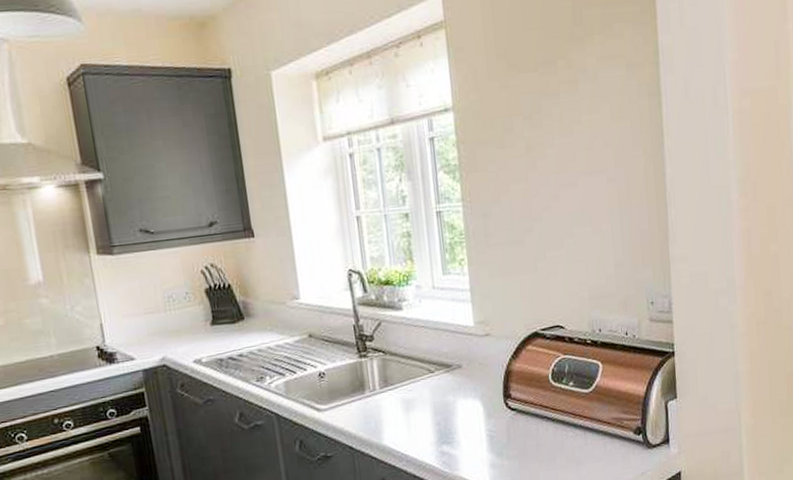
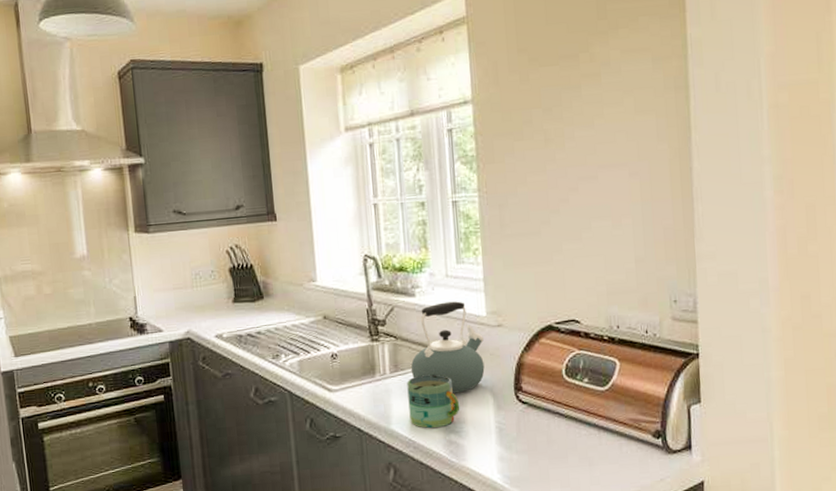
mug: none [397,387,451,441] -> present [407,374,460,428]
kettle: none [400,312,474,405] -> present [411,301,485,394]

